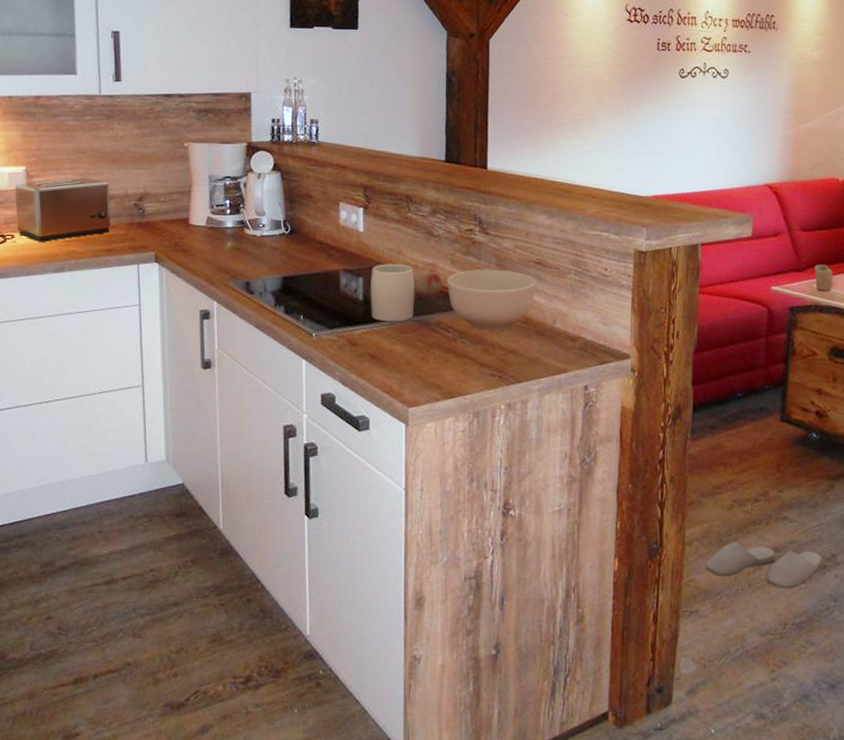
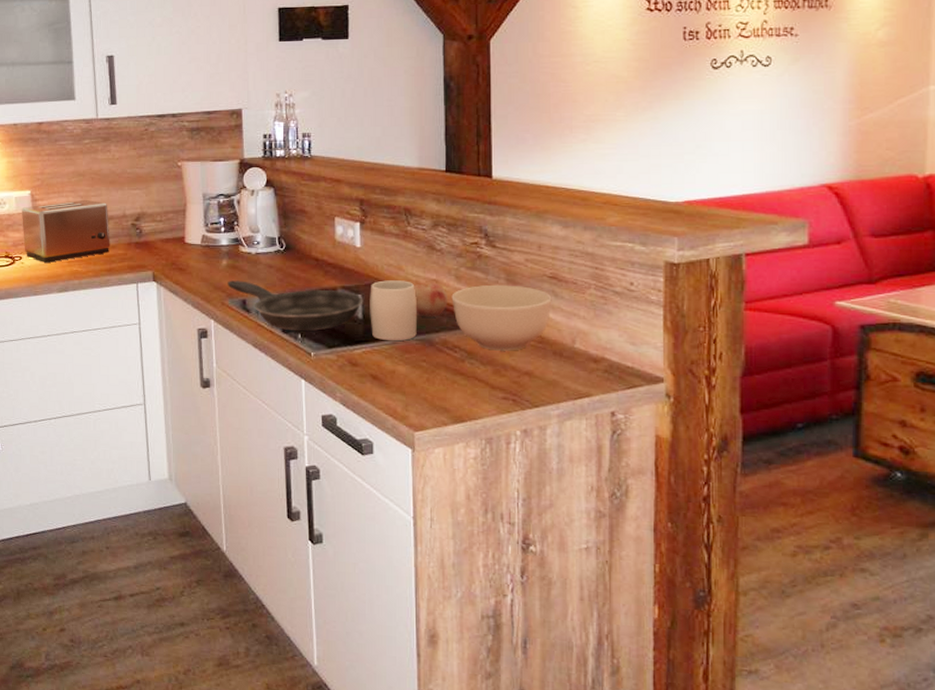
frying pan: none [231,262,364,313] -> present [227,280,363,332]
slippers: present [705,541,822,589] -> none [764,594,916,653]
candle: present [814,264,834,291] -> none [890,275,917,306]

